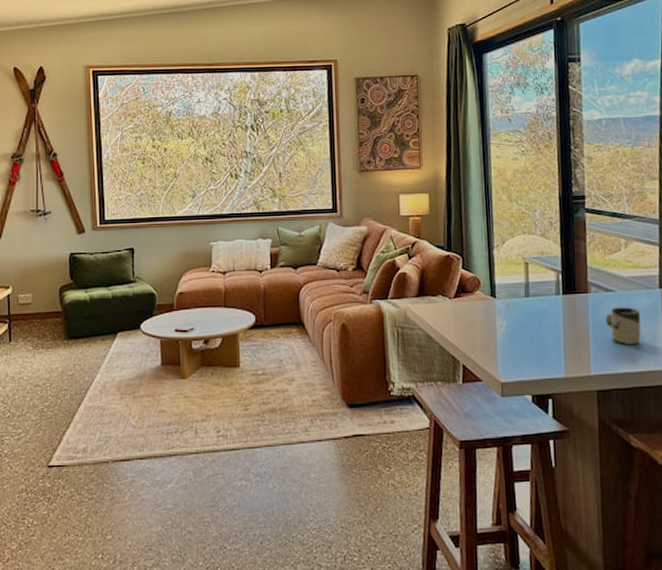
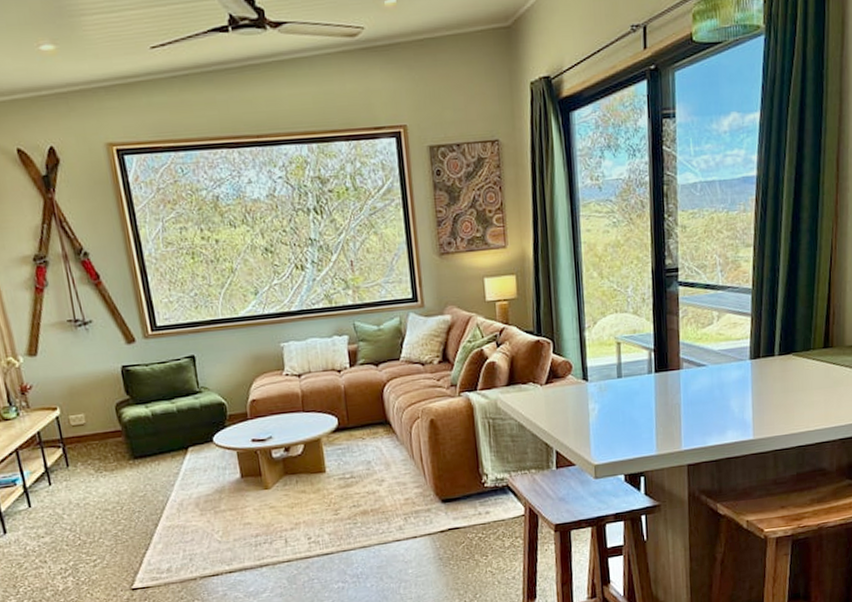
cup: present [605,307,641,345] -> none [696,380,731,418]

